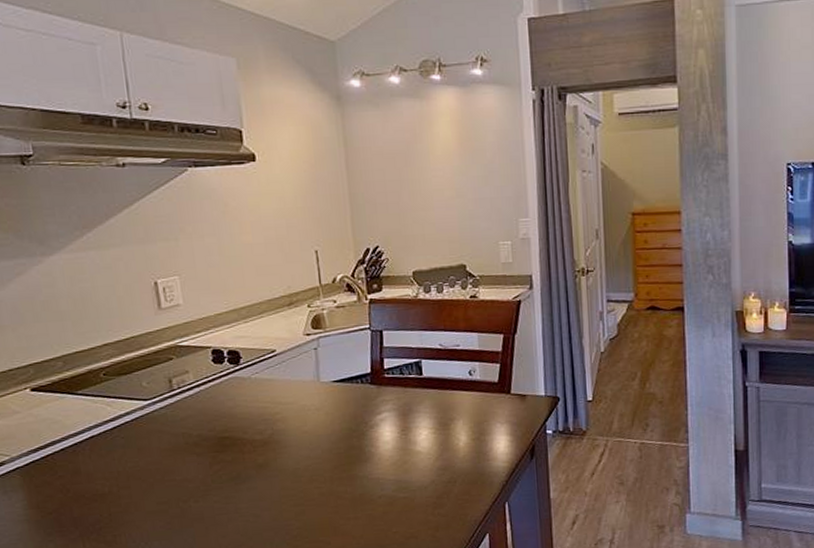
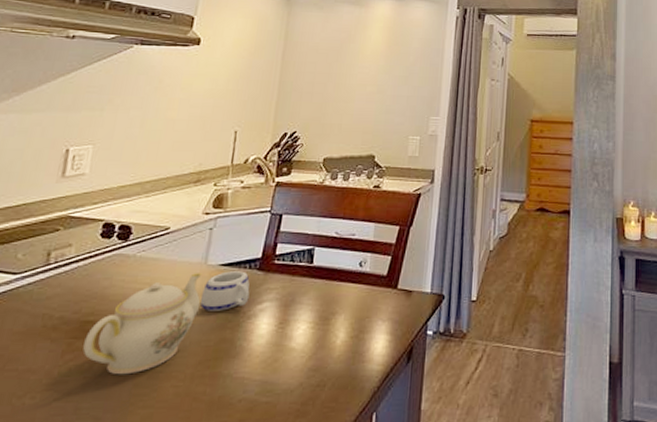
teapot: none [226,390,324,481] -> present [83,273,202,375]
mug: none [322,386,368,423] -> present [200,271,250,311]

